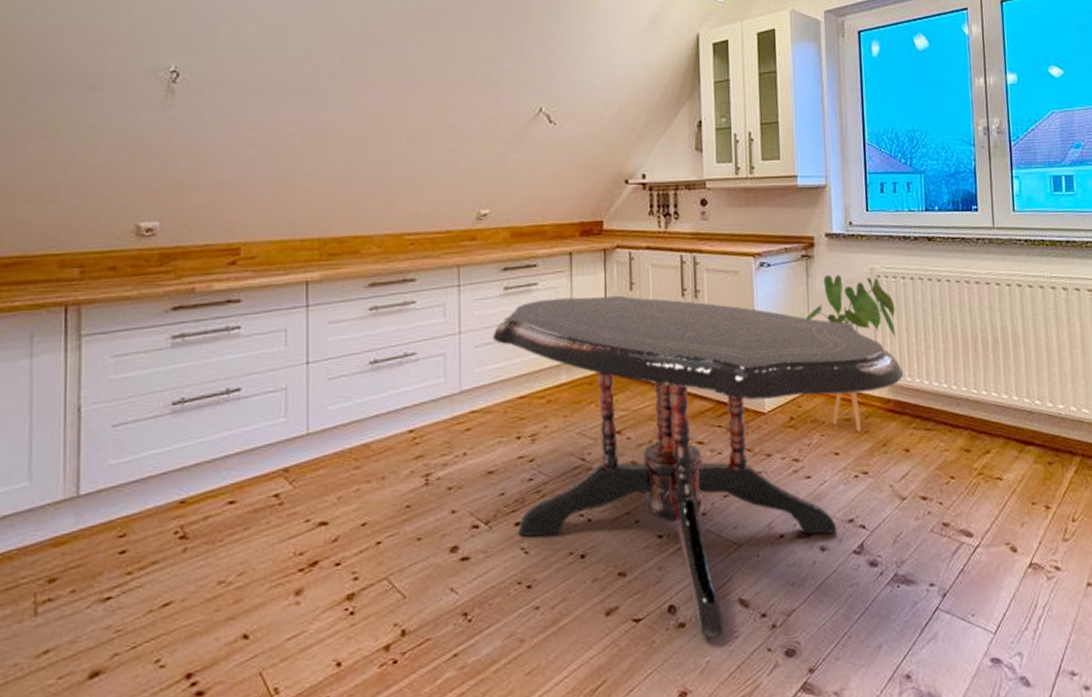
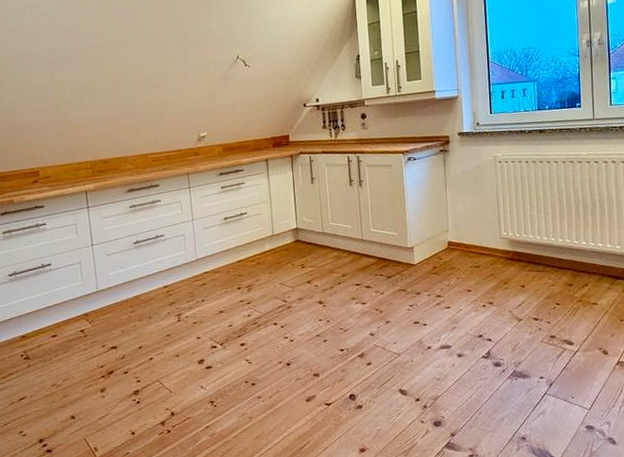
dining table: present [492,295,904,639] -> none [215,187,521,415]
house plant: present [806,275,897,432] -> none [444,163,515,275]

